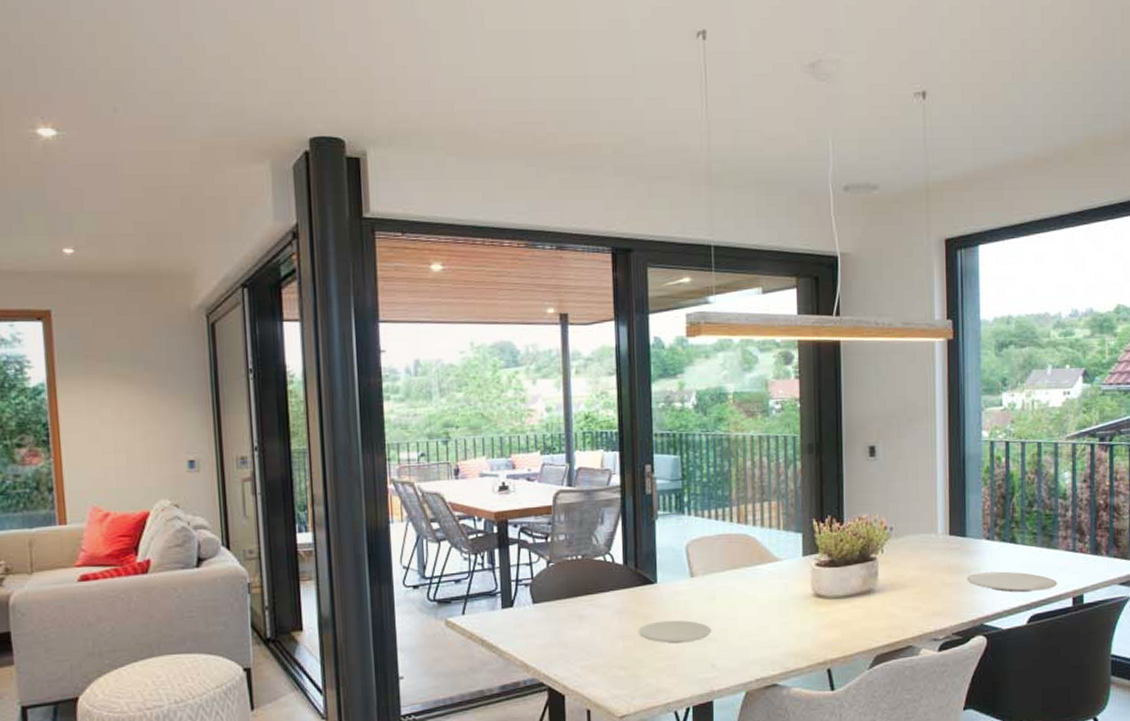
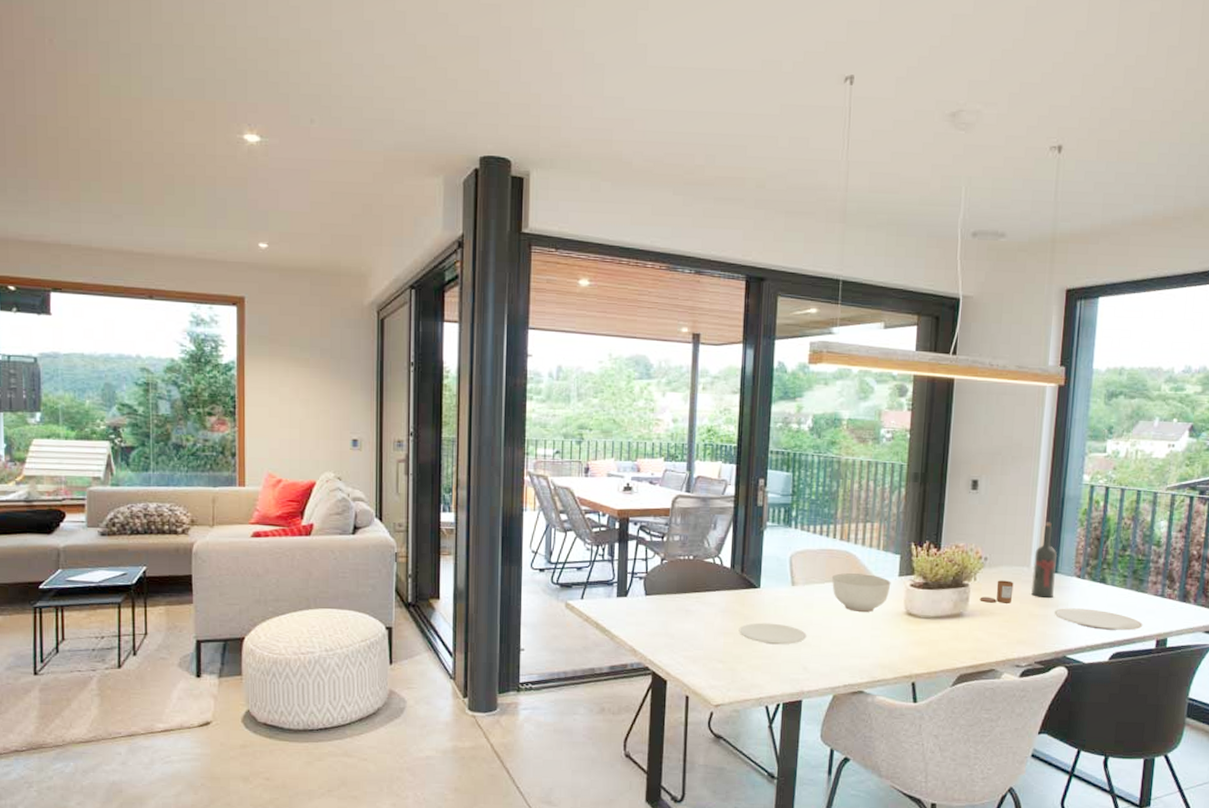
bowl: none [732,557,796,599] -> present [831,573,891,612]
candle: none [889,549,923,576] -> present [980,580,1014,603]
wine bottle: none [940,484,964,564] -> present [1031,522,1058,598]

